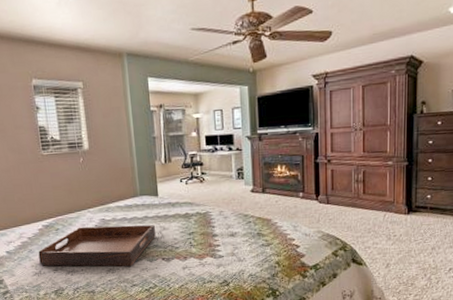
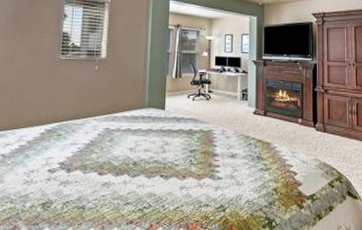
serving tray: present [38,224,156,267] -> none [33,135,158,182]

